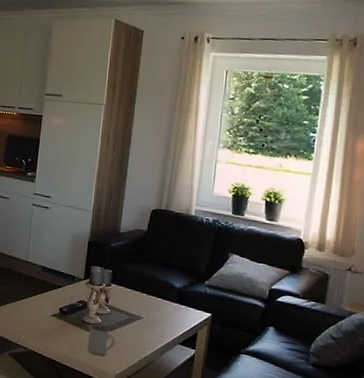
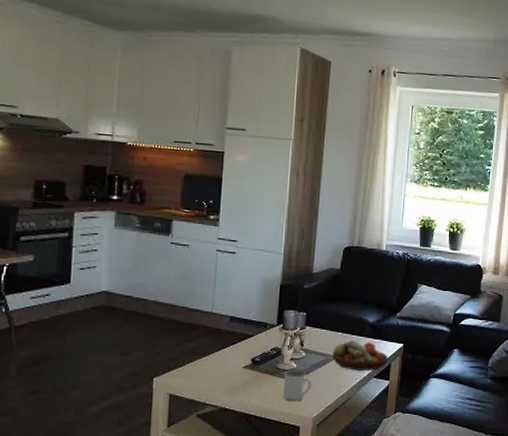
fruit bowl: none [137,303,195,337] -> present [332,340,388,371]

